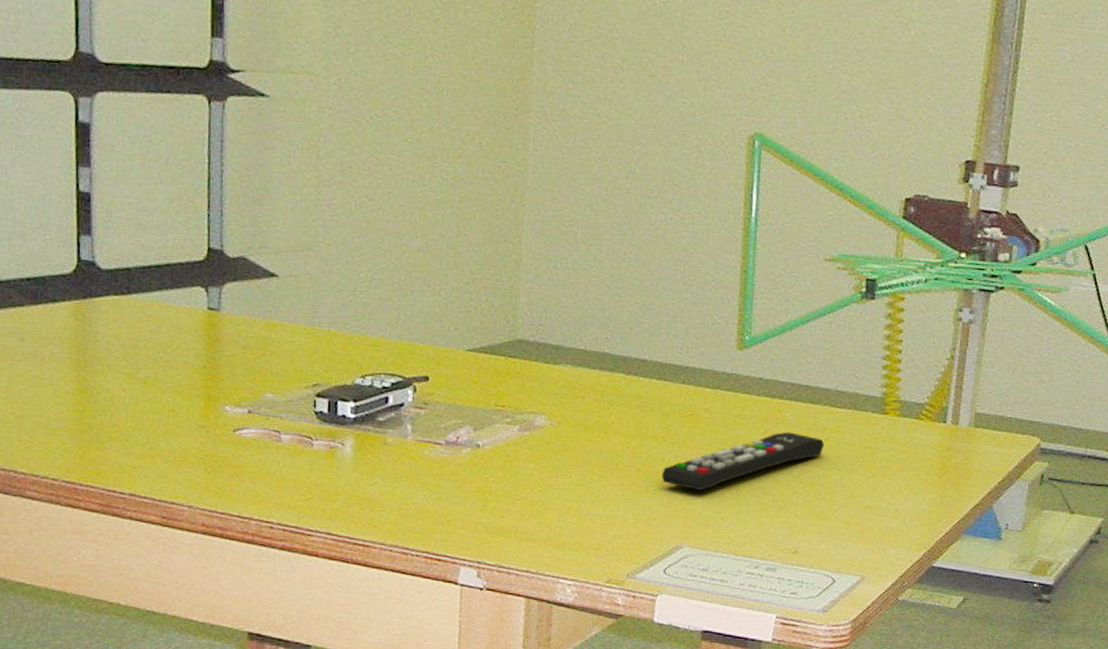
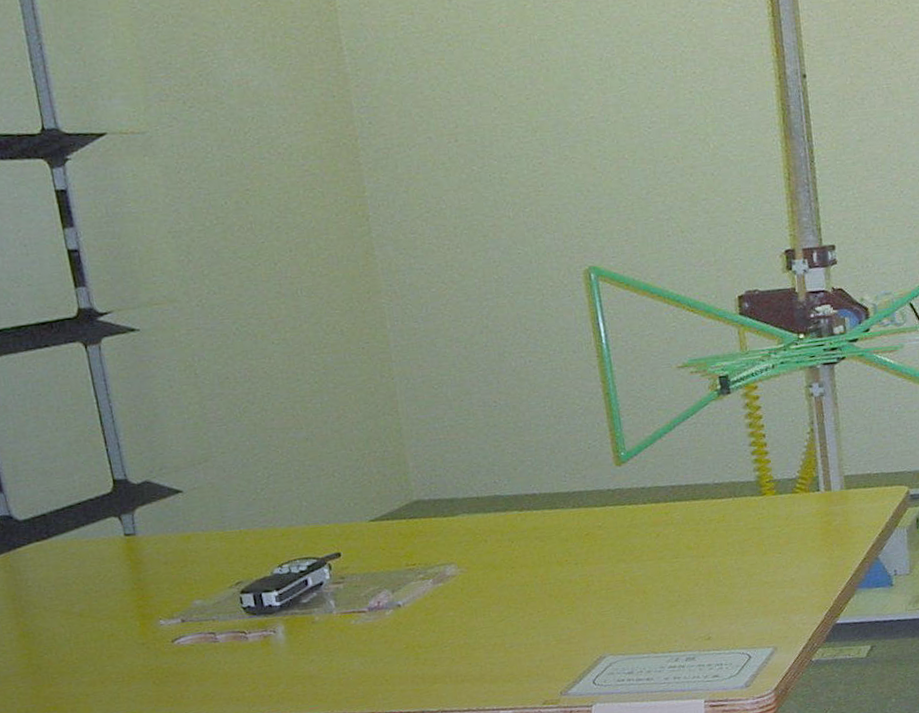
remote control: present [661,431,825,490] -> none [572,530,714,602]

